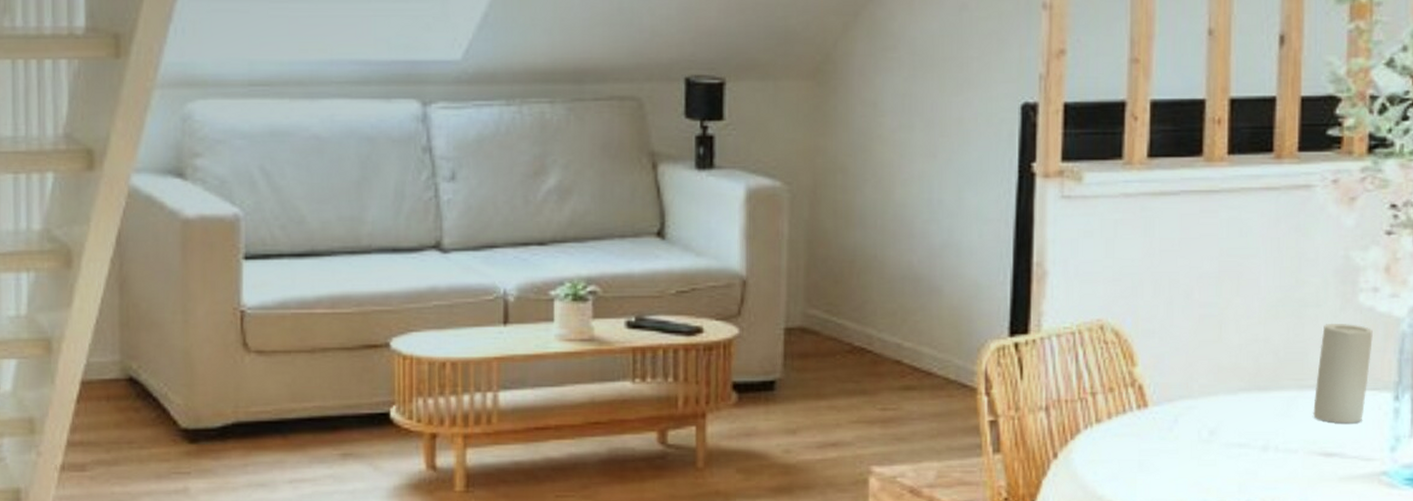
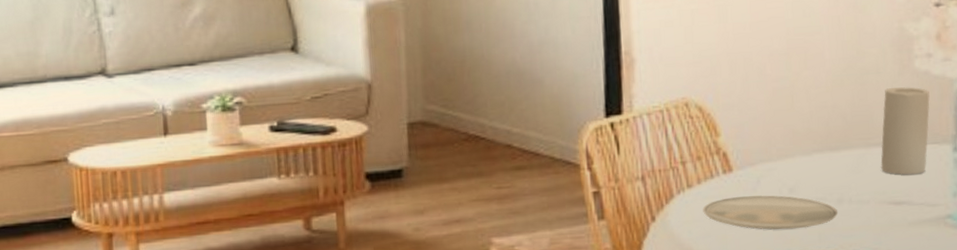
plate: none [1111,436,1262,477] -> present [703,195,839,230]

